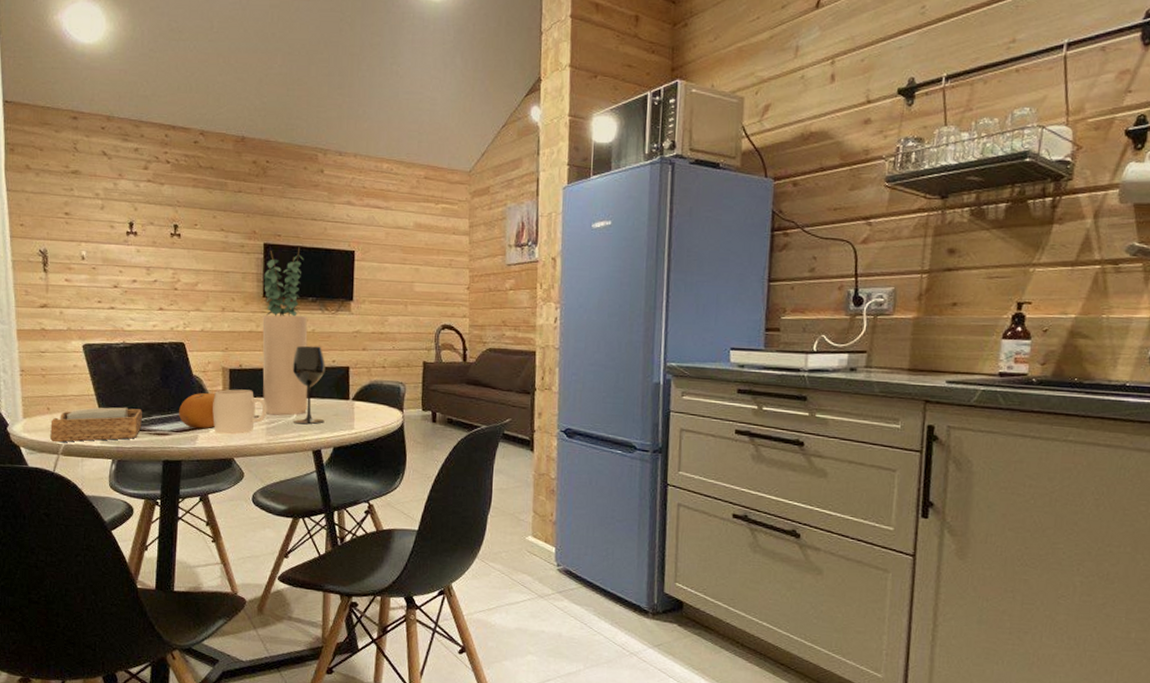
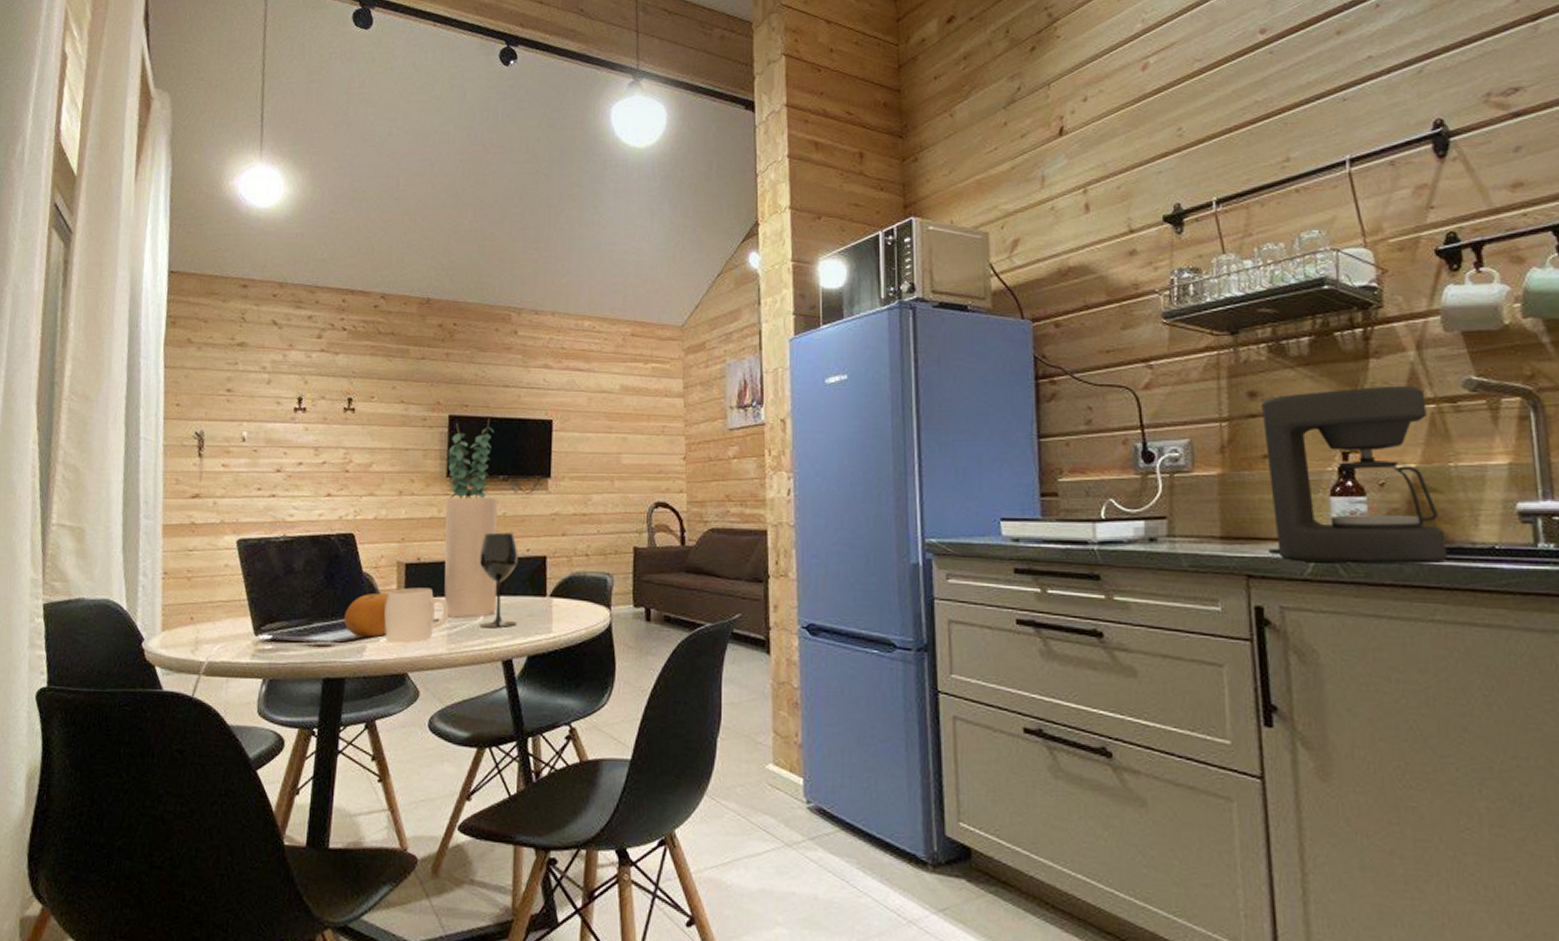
napkin holder: present [50,407,142,443] -> none [191,613,301,660]
coffee maker: none [953,248,1094,397] -> present [1262,385,1448,565]

